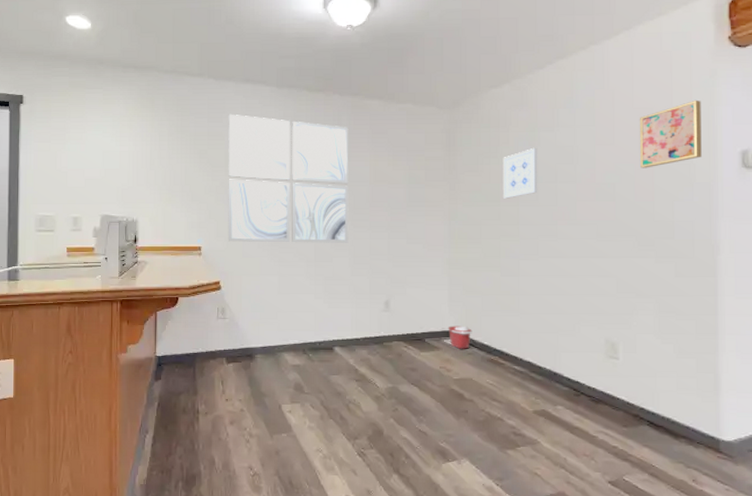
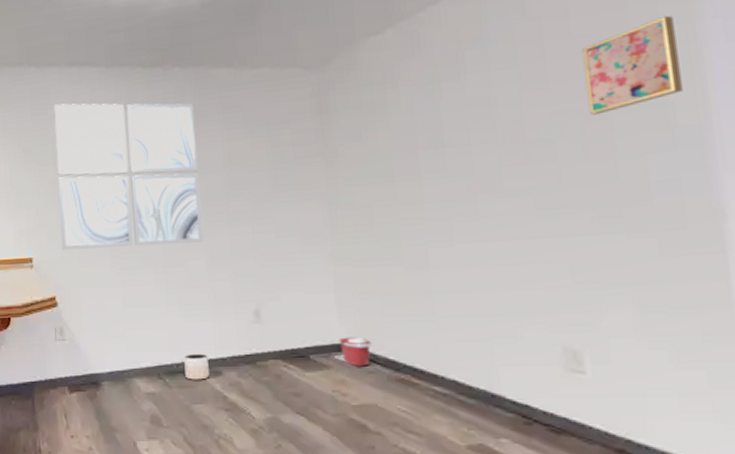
planter: none [326,334,345,356] -> present [184,353,209,380]
wall art: present [503,147,538,199] -> none [394,103,446,172]

